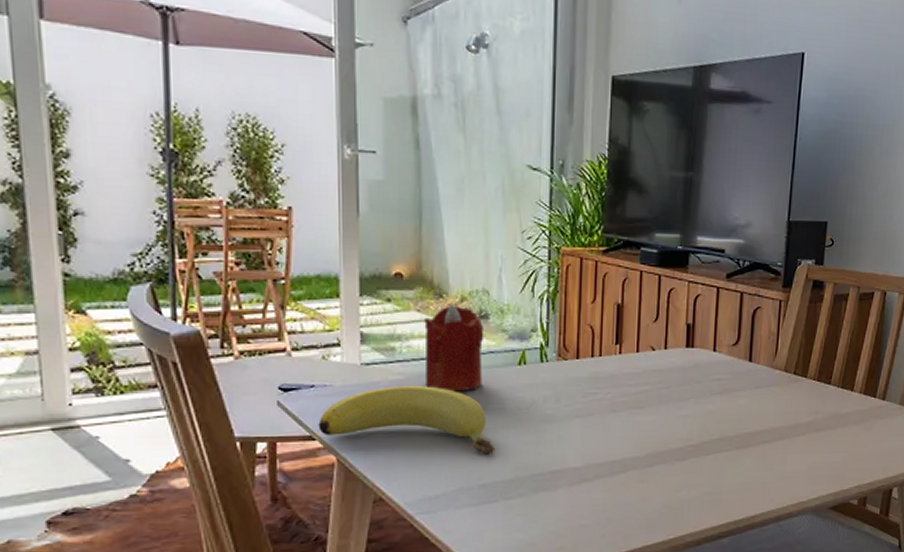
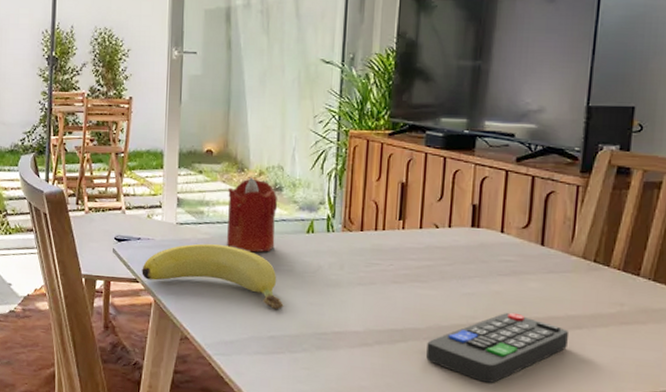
remote control: none [646,430,774,504] -> present [426,312,570,384]

